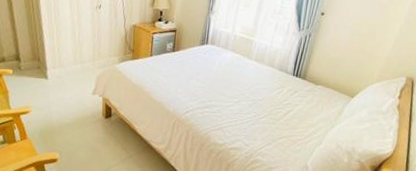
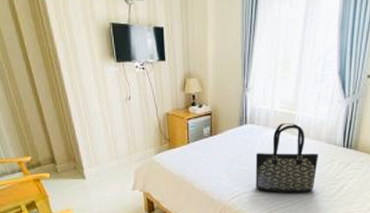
tote bag: none [209,47,270,114] -> present [255,123,318,194]

